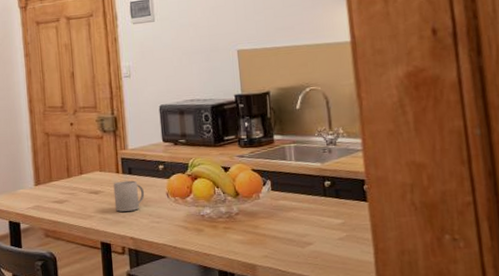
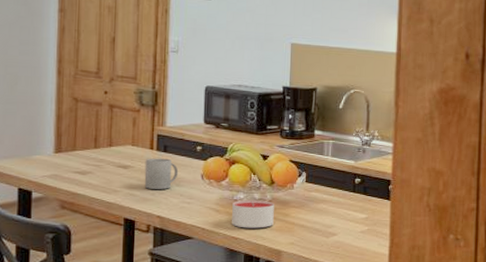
candle: none [200,213,244,244] -> present [232,199,274,229]

